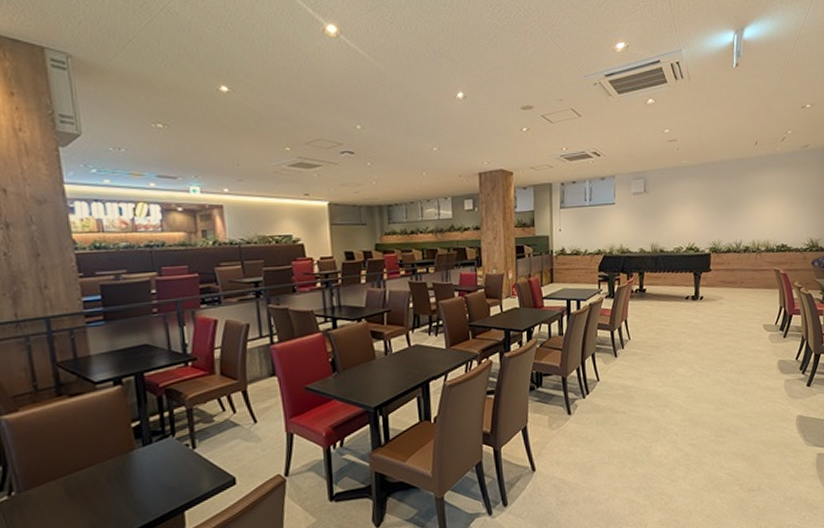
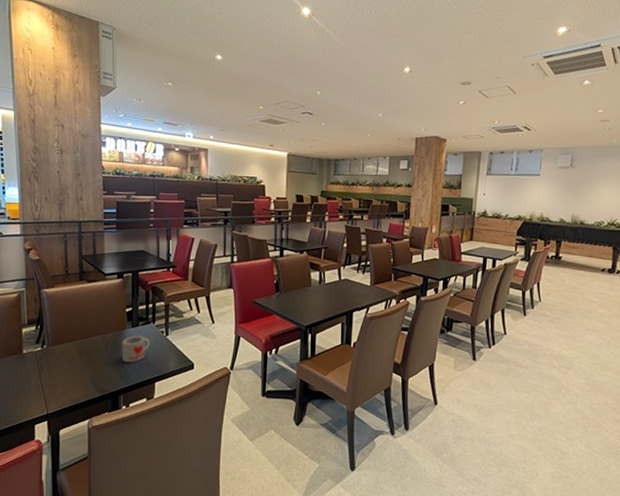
mug: none [130,454,171,494] -> present [122,335,150,363]

